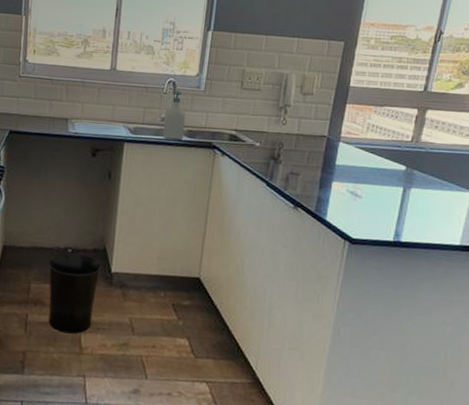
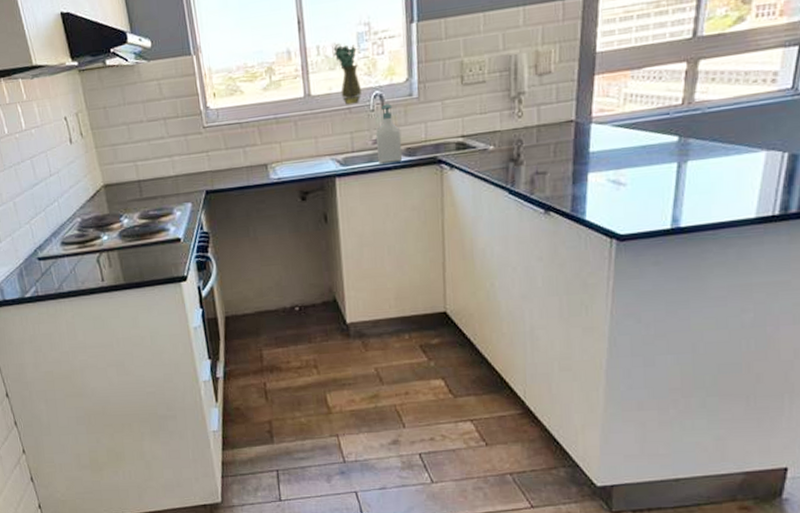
waste bin: present [48,253,101,334] -> none [277,310,335,395]
vase: none [141,32,160,85] -> present [333,42,363,105]

